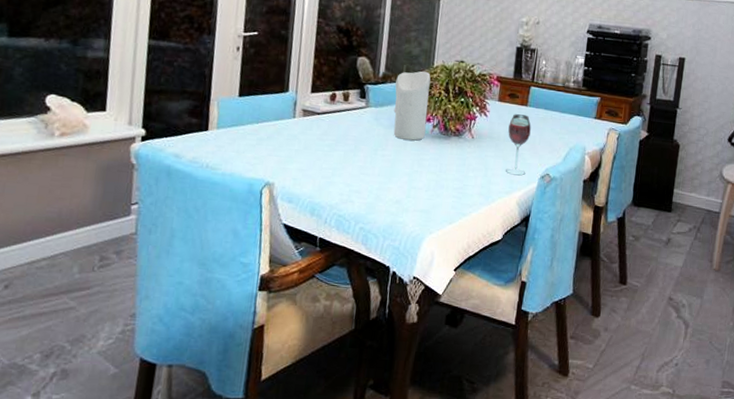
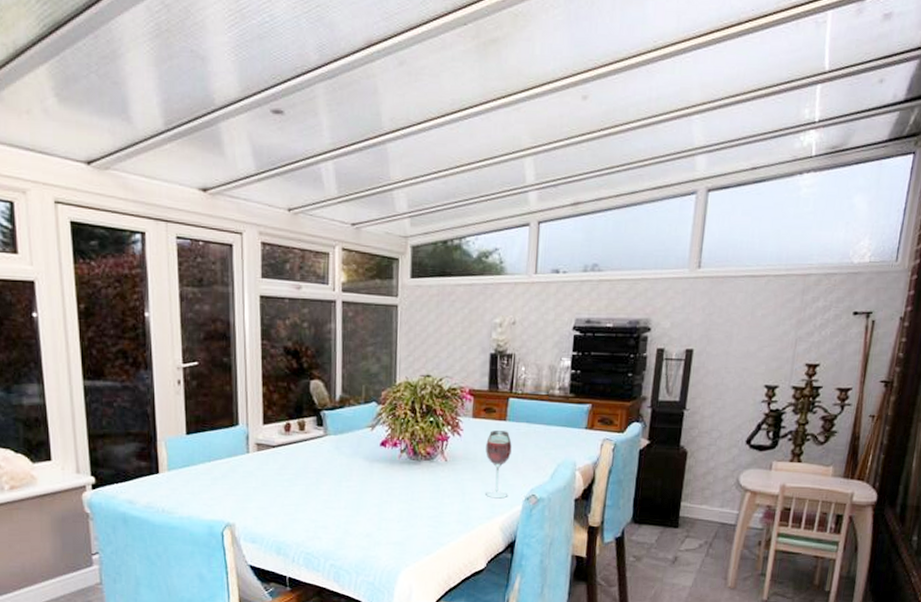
candle: present [393,71,431,141] -> none [355,390,394,468]

